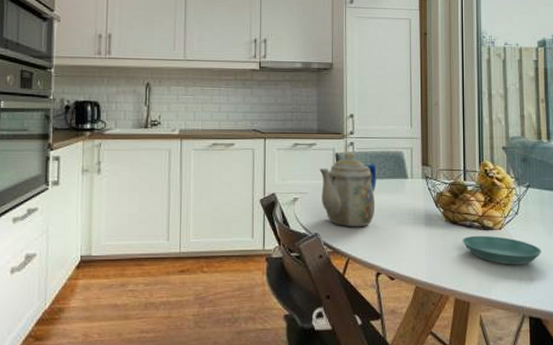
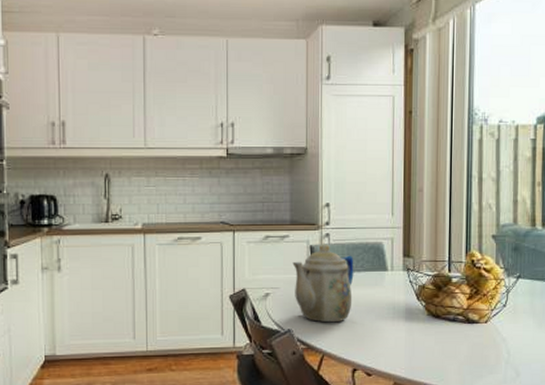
saucer: present [462,235,541,265] -> none [444,329,530,360]

